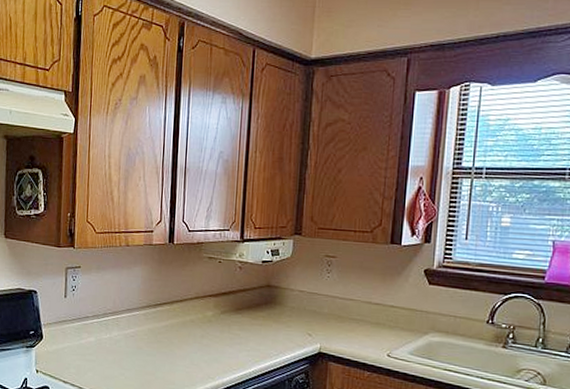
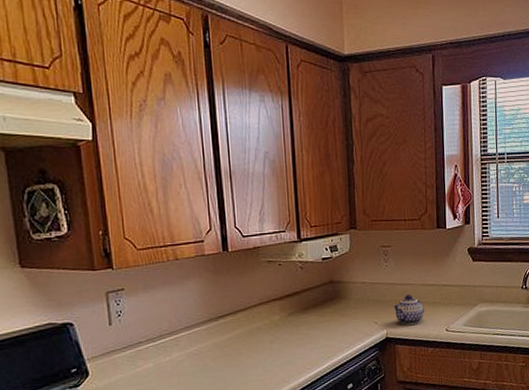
teapot: none [331,310,366,343] -> present [393,295,425,325]

